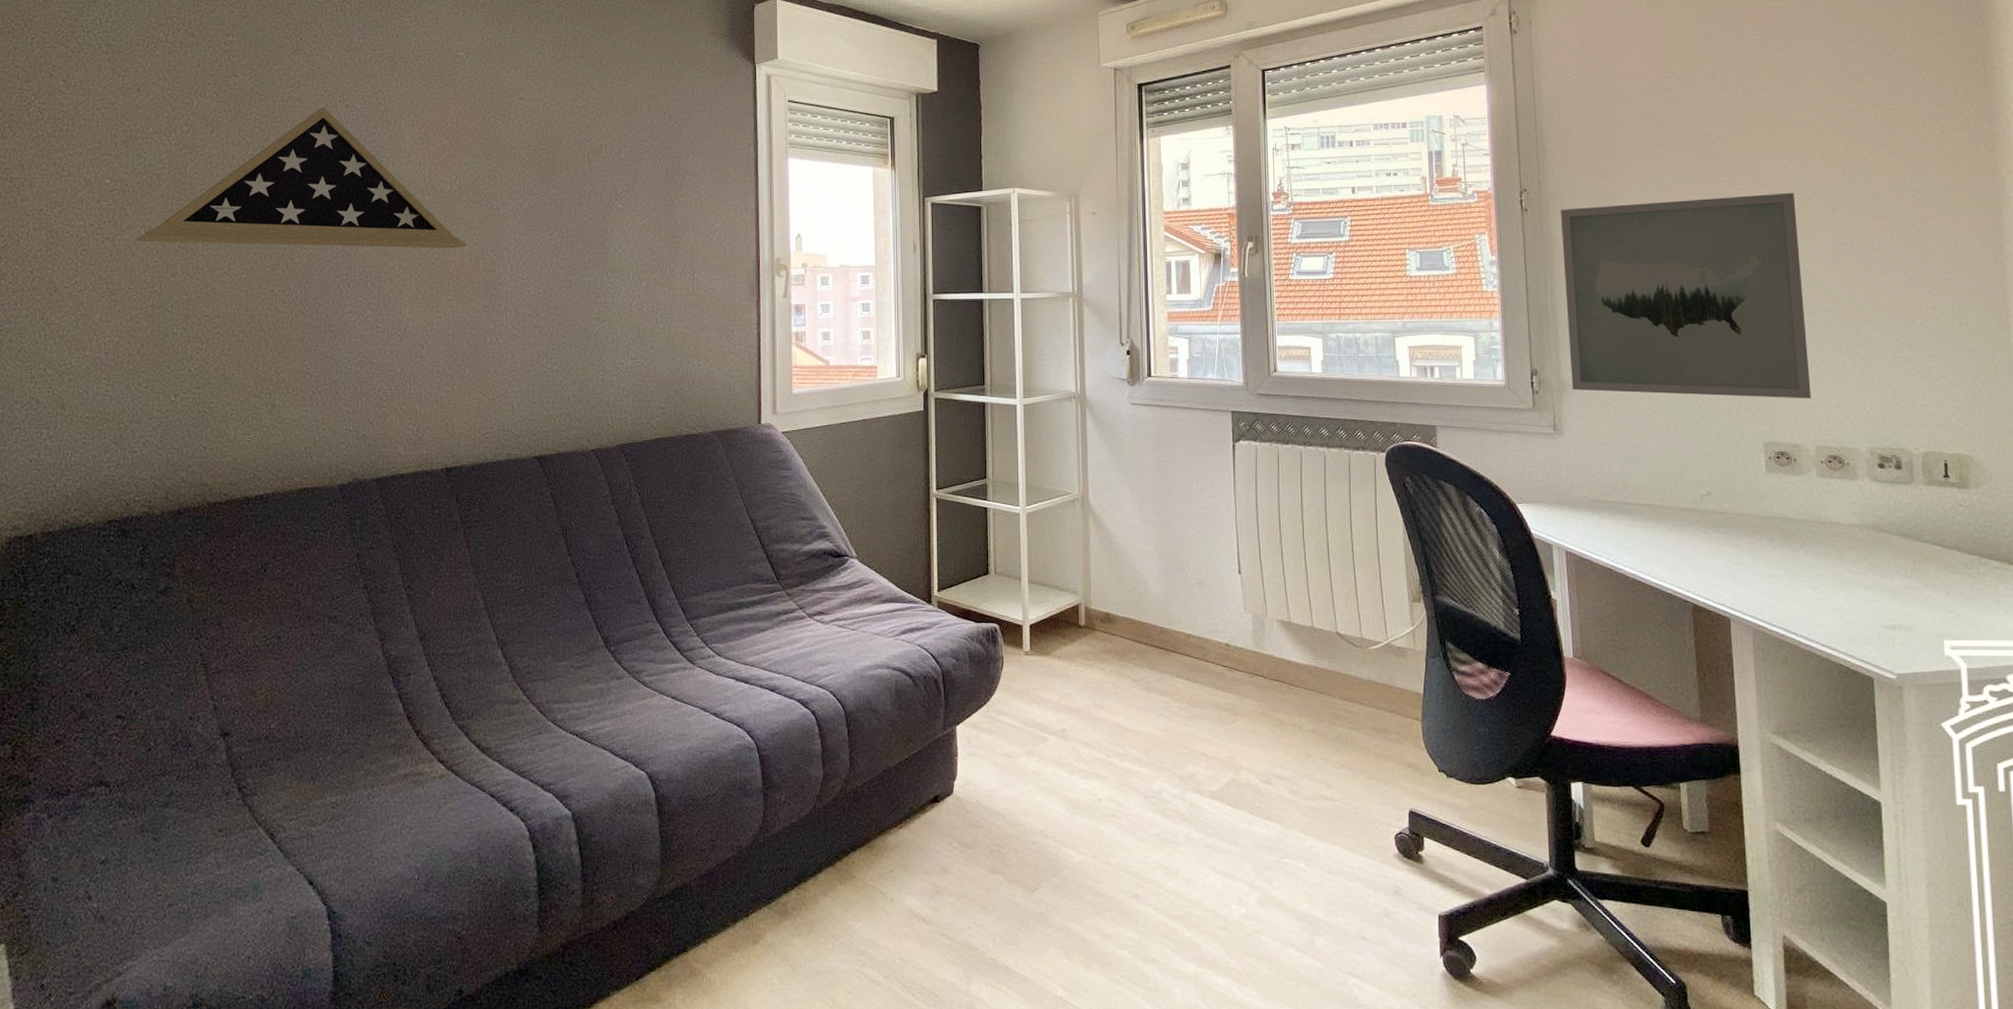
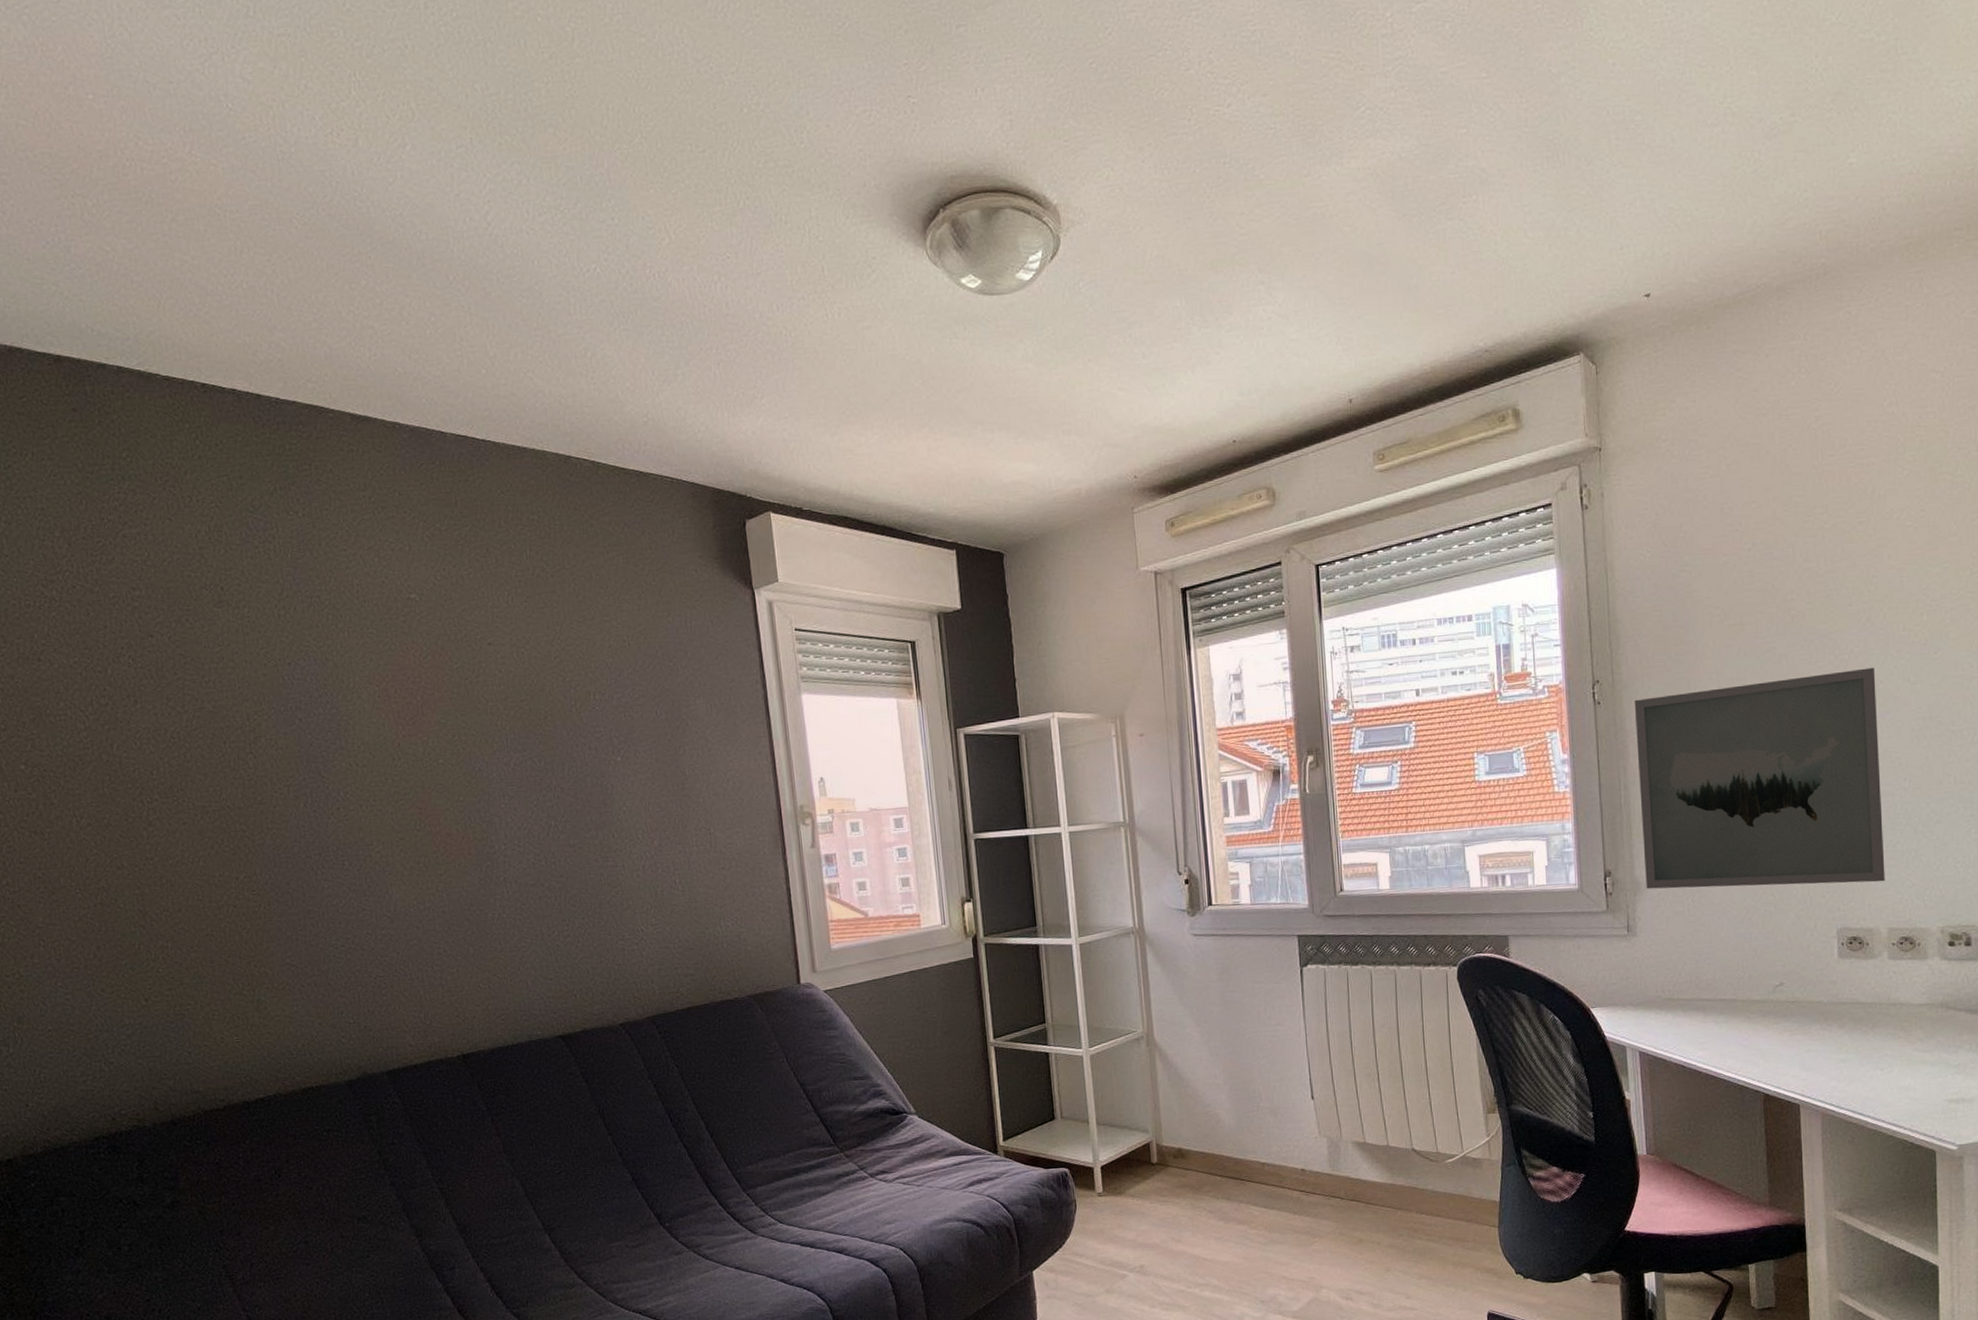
display case: present [136,106,467,249] -> none [68,666,452,834]

